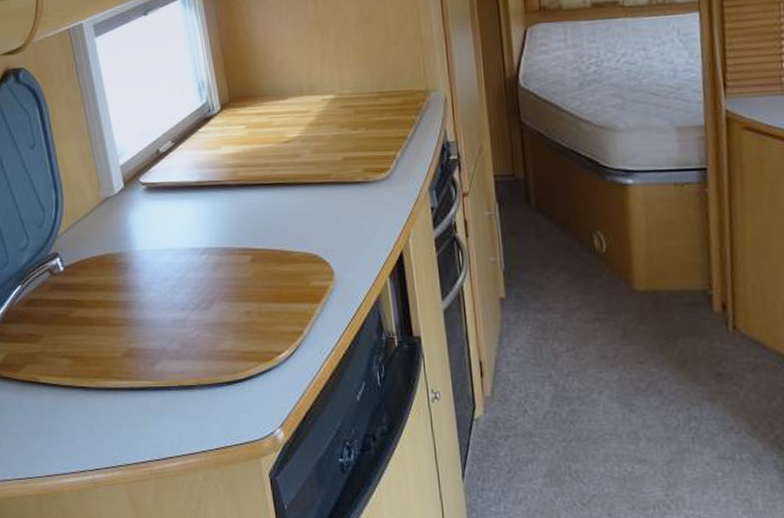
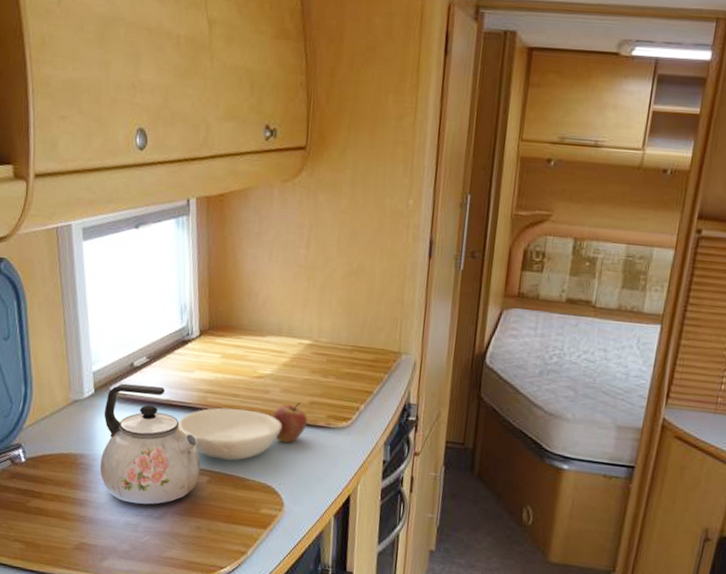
kettle: none [136,169,242,298] -> present [99,383,201,505]
bowl: none [212,177,319,235] -> present [178,407,283,461]
fruit: none [307,161,344,205] -> present [272,402,307,443]

